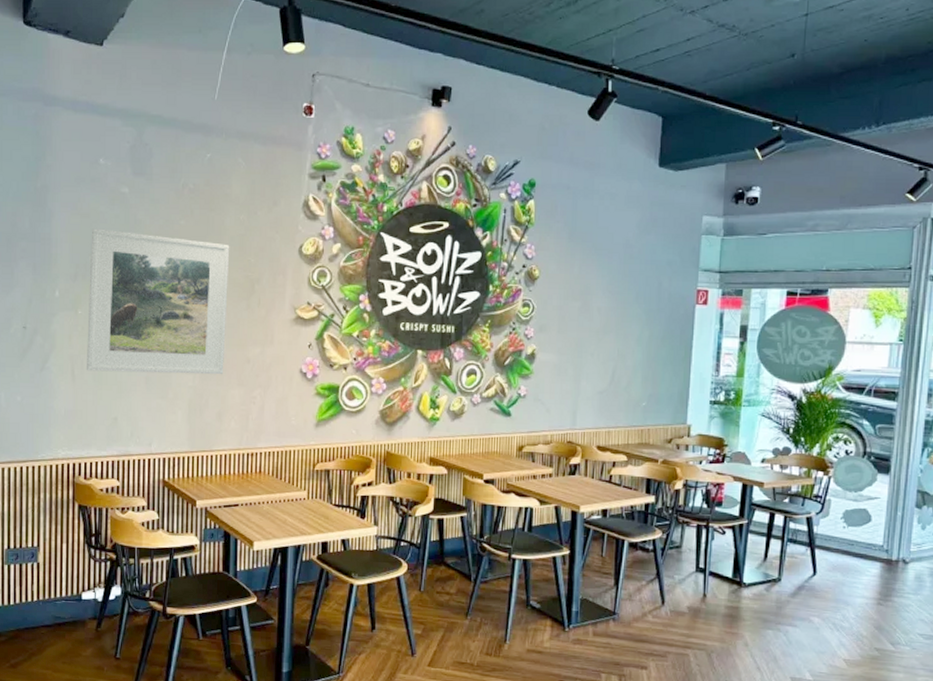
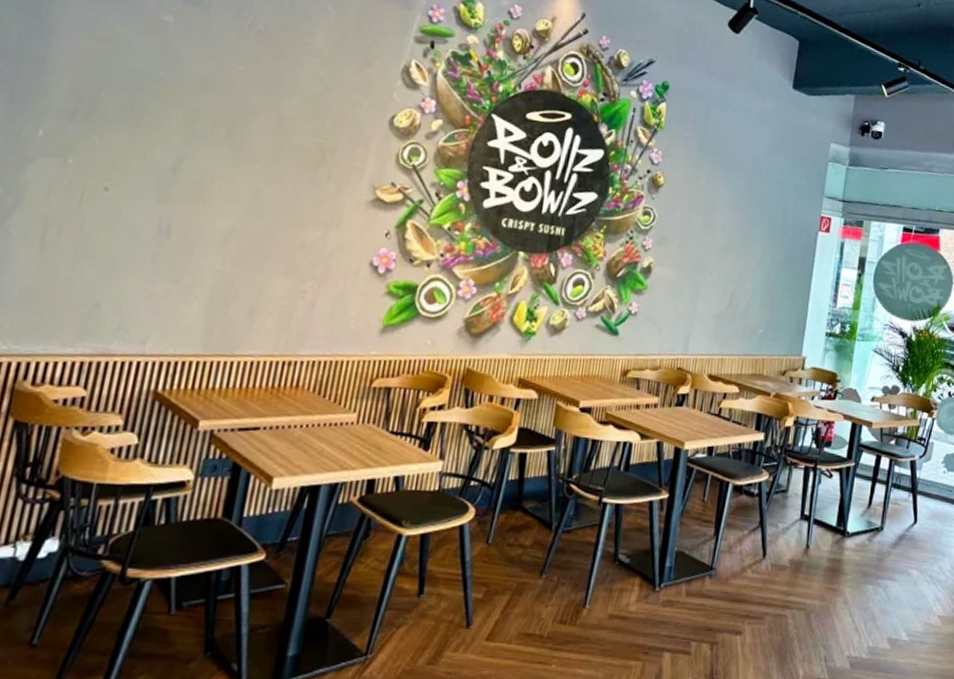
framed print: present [87,228,230,375] -> none [66,58,302,260]

